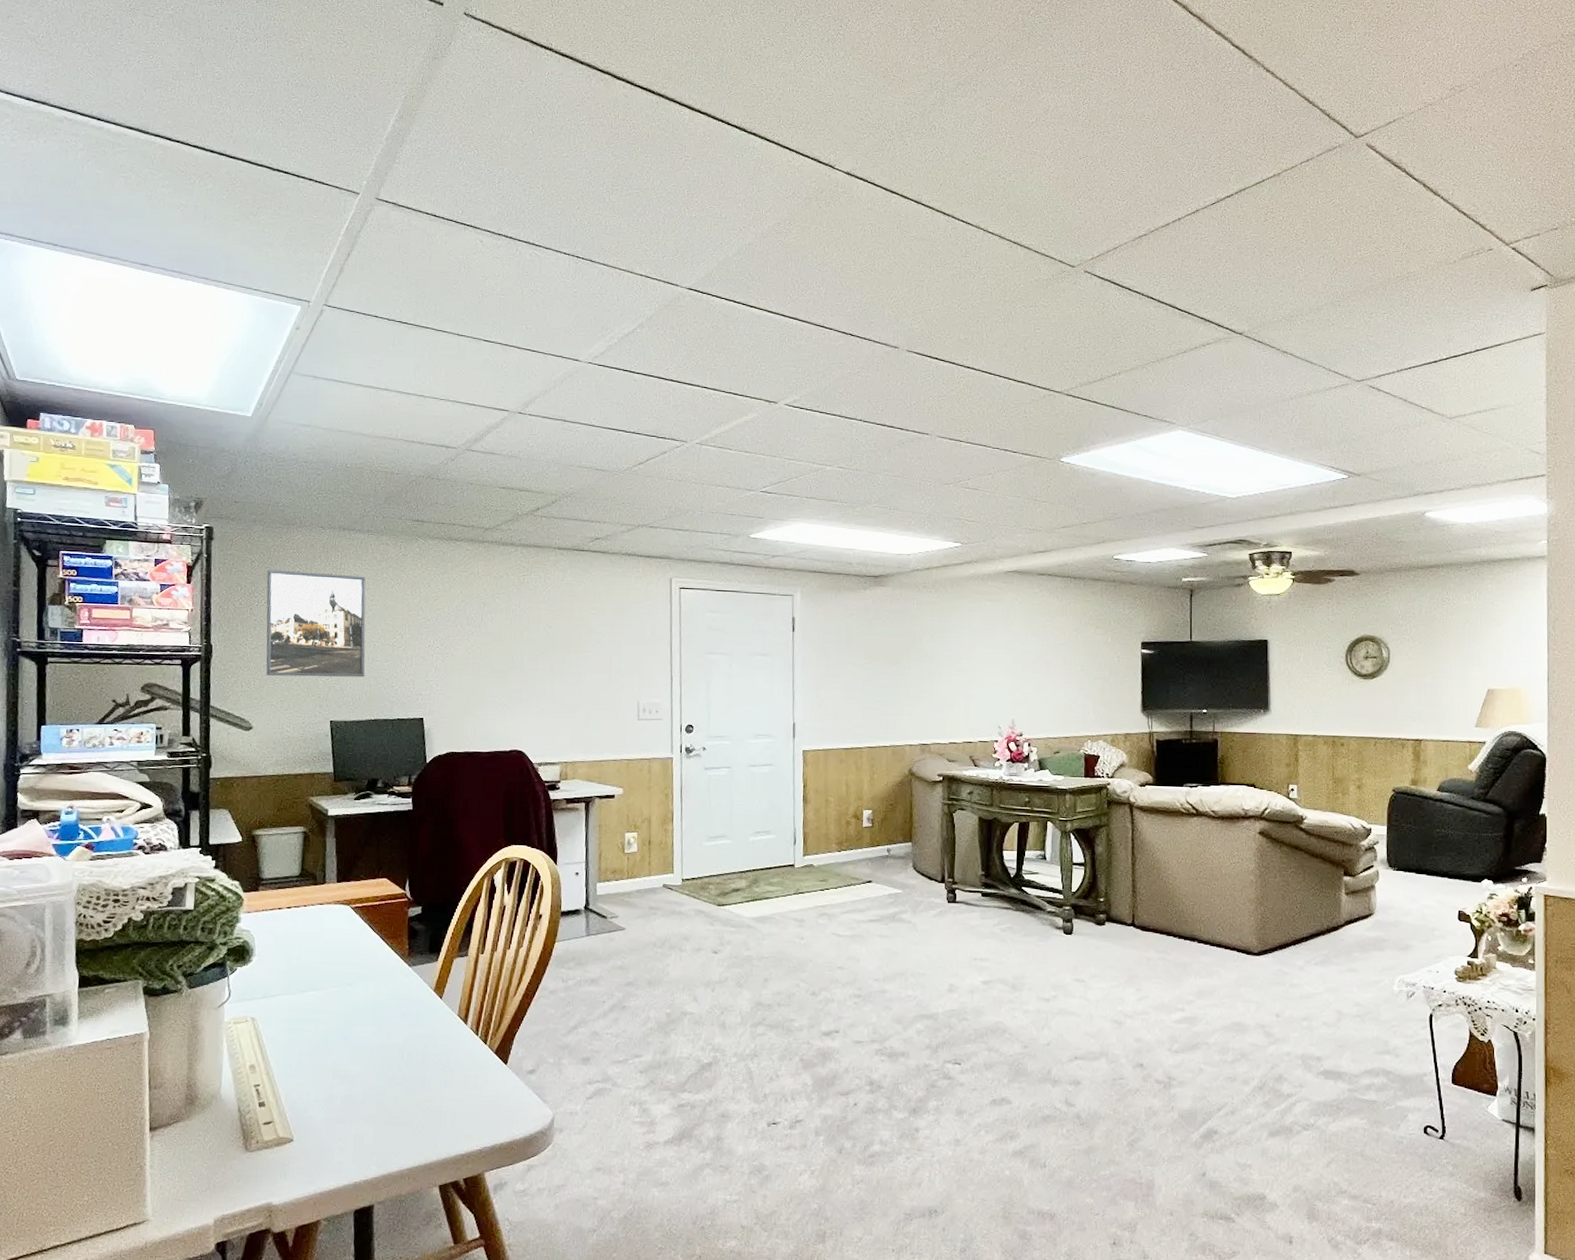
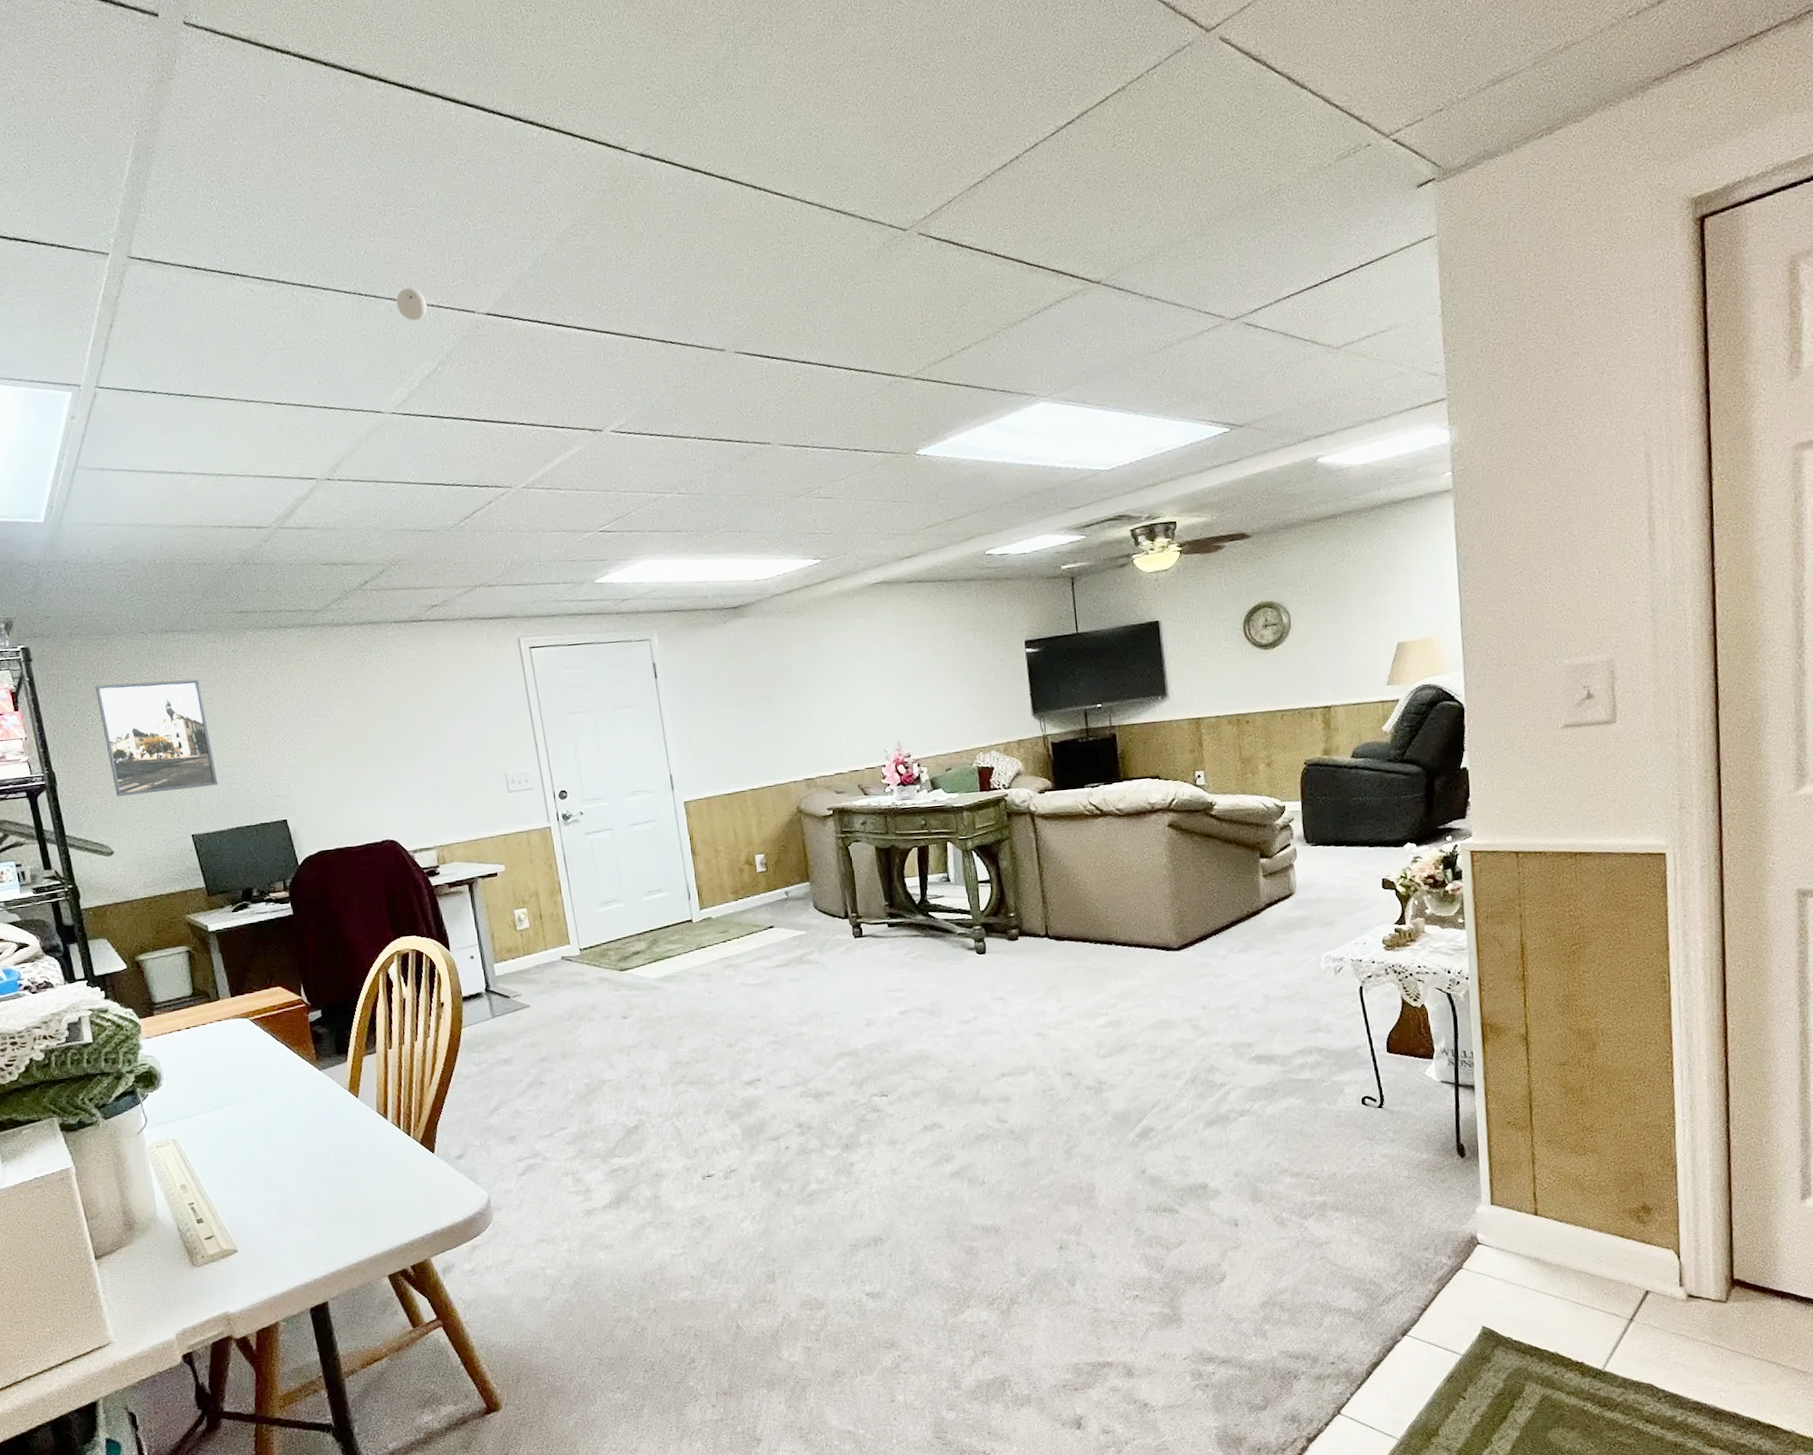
eyeball: none [609,257,637,286] -> present [396,288,428,321]

